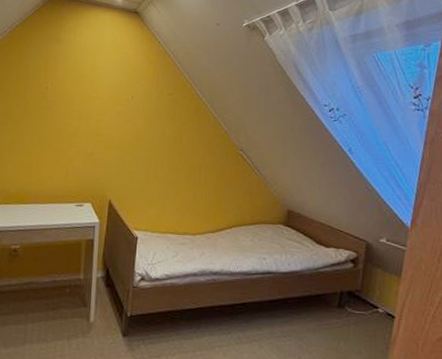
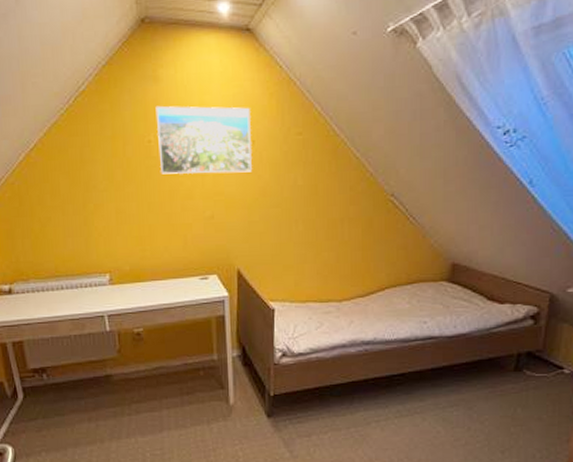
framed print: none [53,61,132,121] -> present [155,105,252,174]

